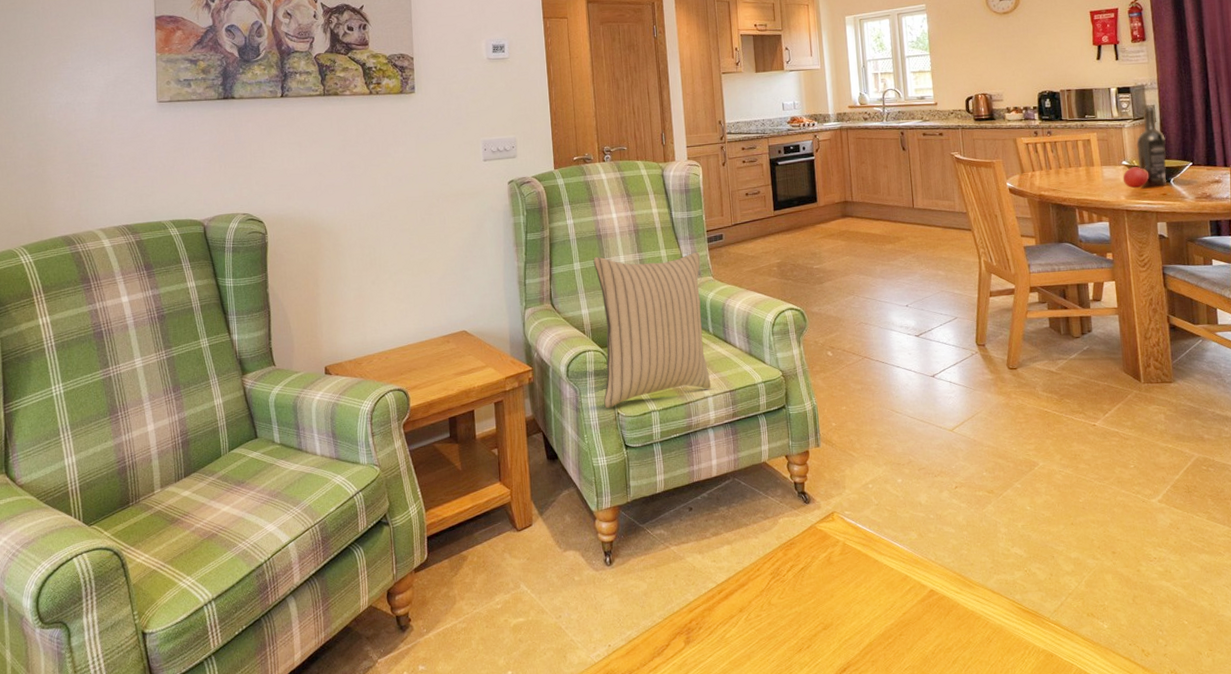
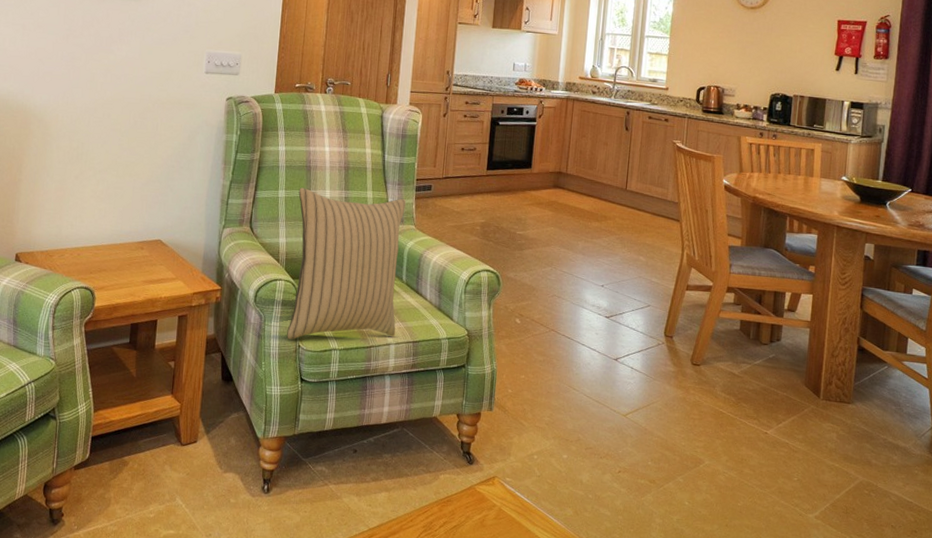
fruit: present [1122,165,1149,189] -> none [839,184,867,206]
wine bottle: present [1136,107,1166,190] -> none [856,126,889,210]

